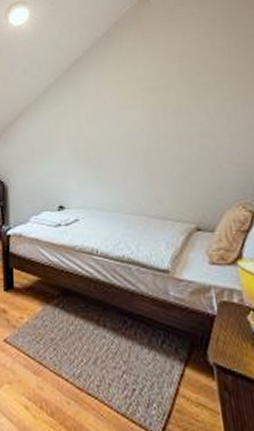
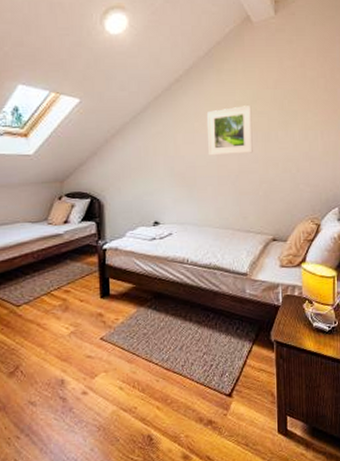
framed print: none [108,80,163,134] -> present [206,106,253,156]

